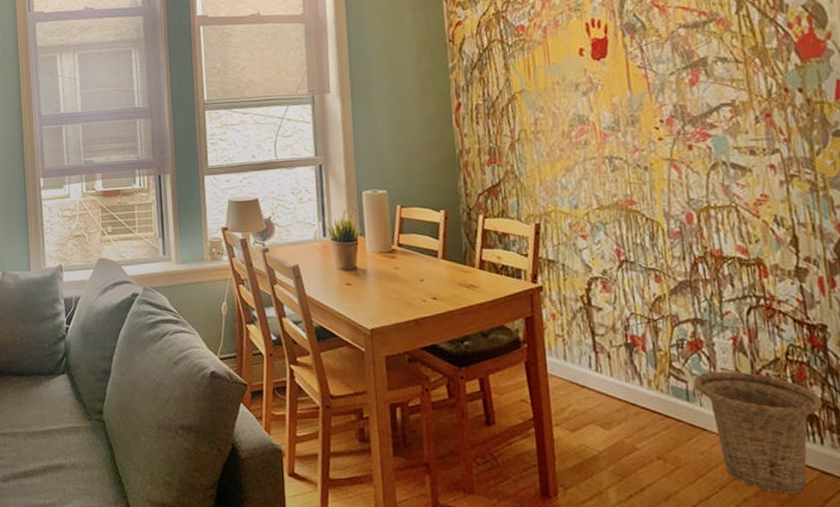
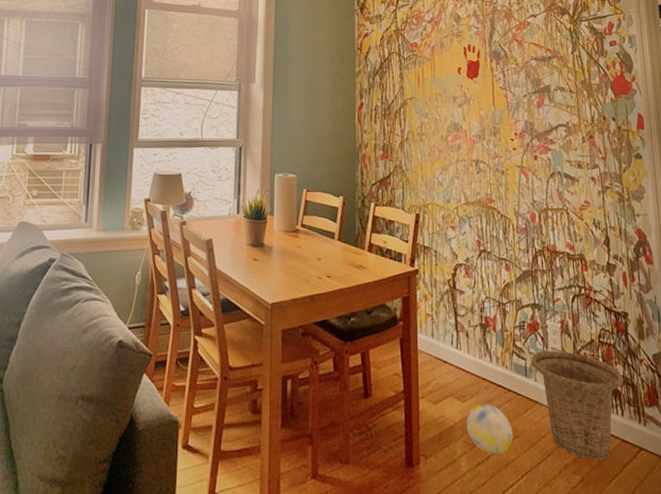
ball: none [613,431,675,486] -> present [466,403,513,454]

